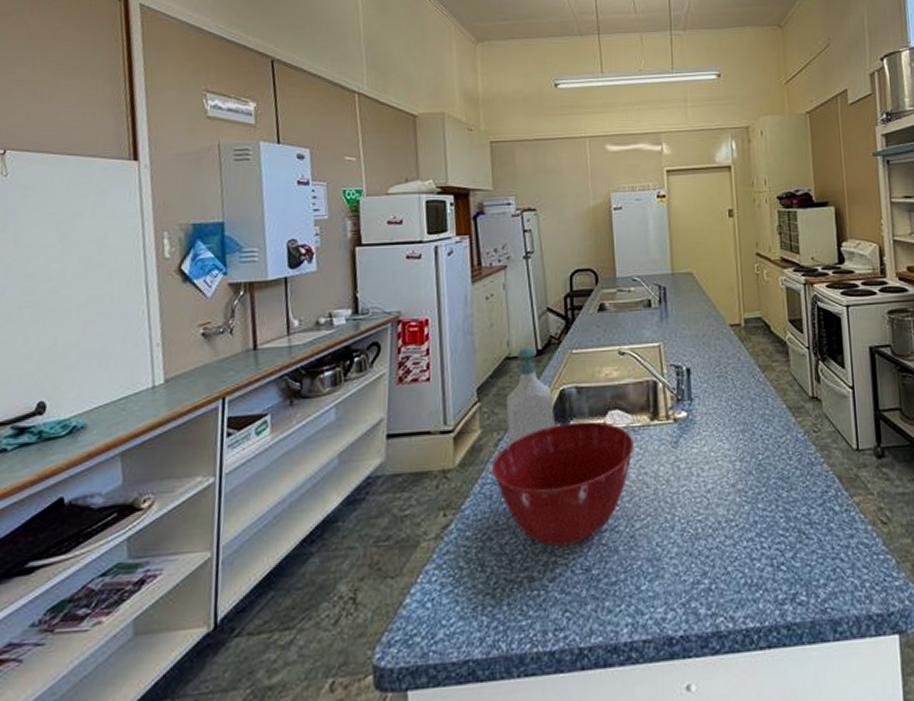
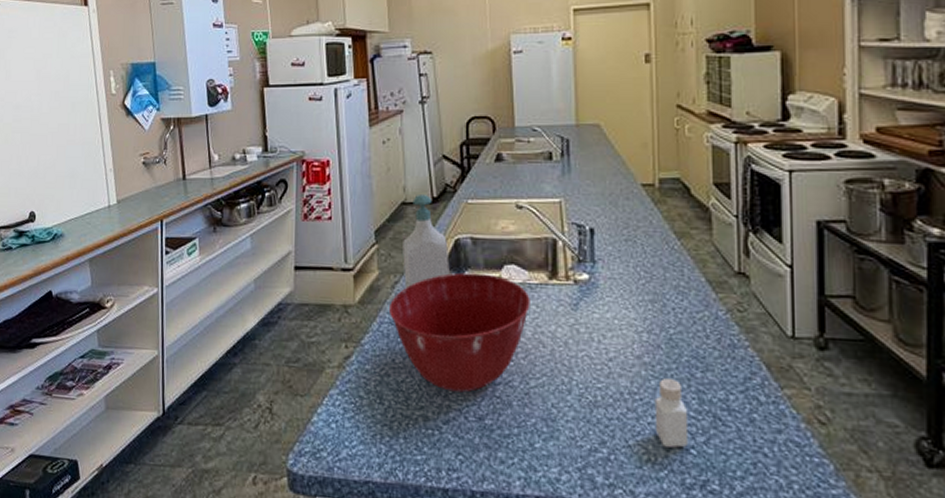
pepper shaker: none [748,502,779,568] -> present [654,378,689,448]

